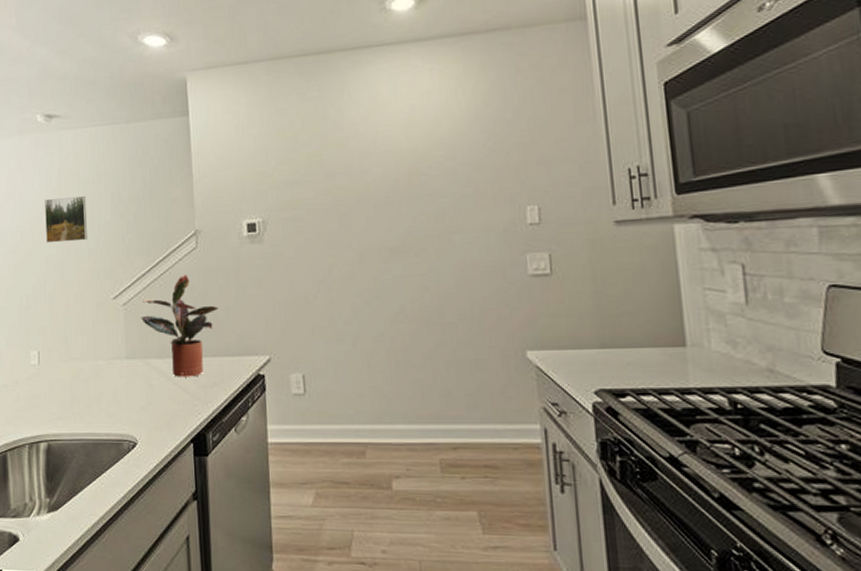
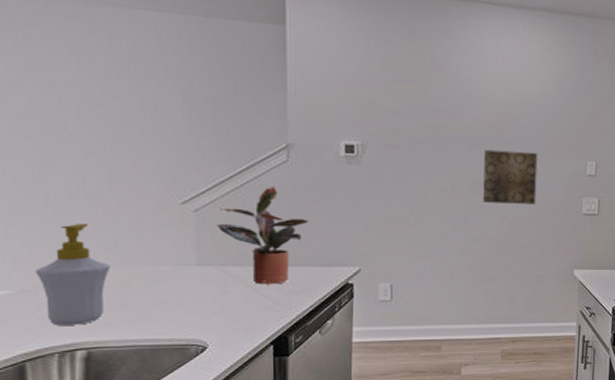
soap bottle: none [13,322,63,418] -> present [35,223,110,325]
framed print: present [45,196,87,244] -> none [85,83,148,138]
wall art: none [392,204,463,272] -> present [483,149,538,204]

